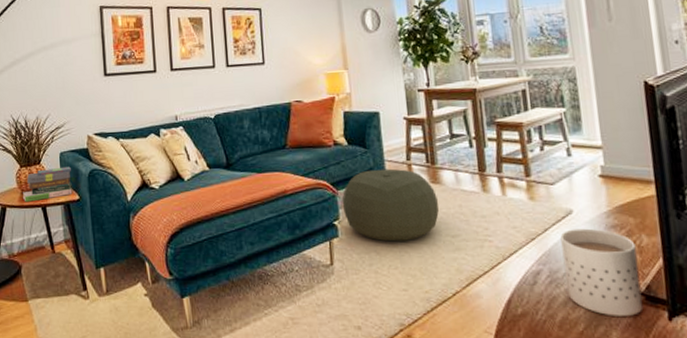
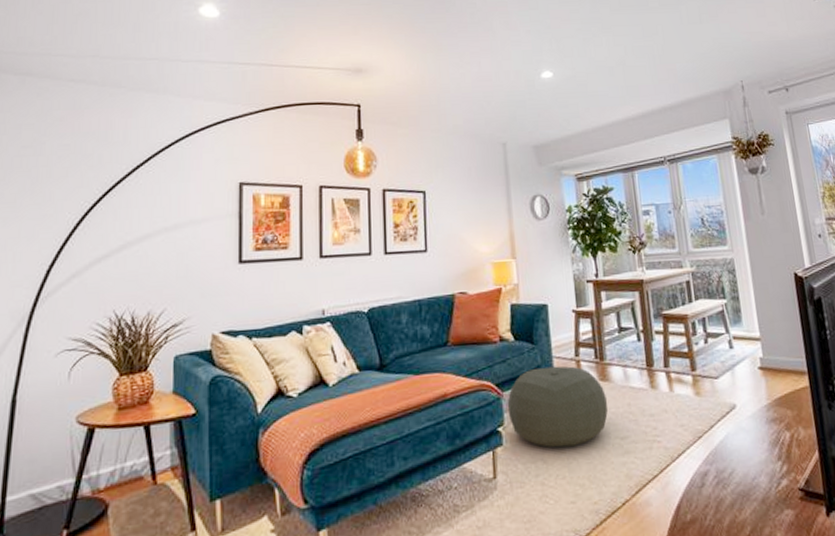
books: present [22,166,73,202] -> none [118,373,189,420]
mug: present [560,228,644,316] -> none [725,423,804,516]

